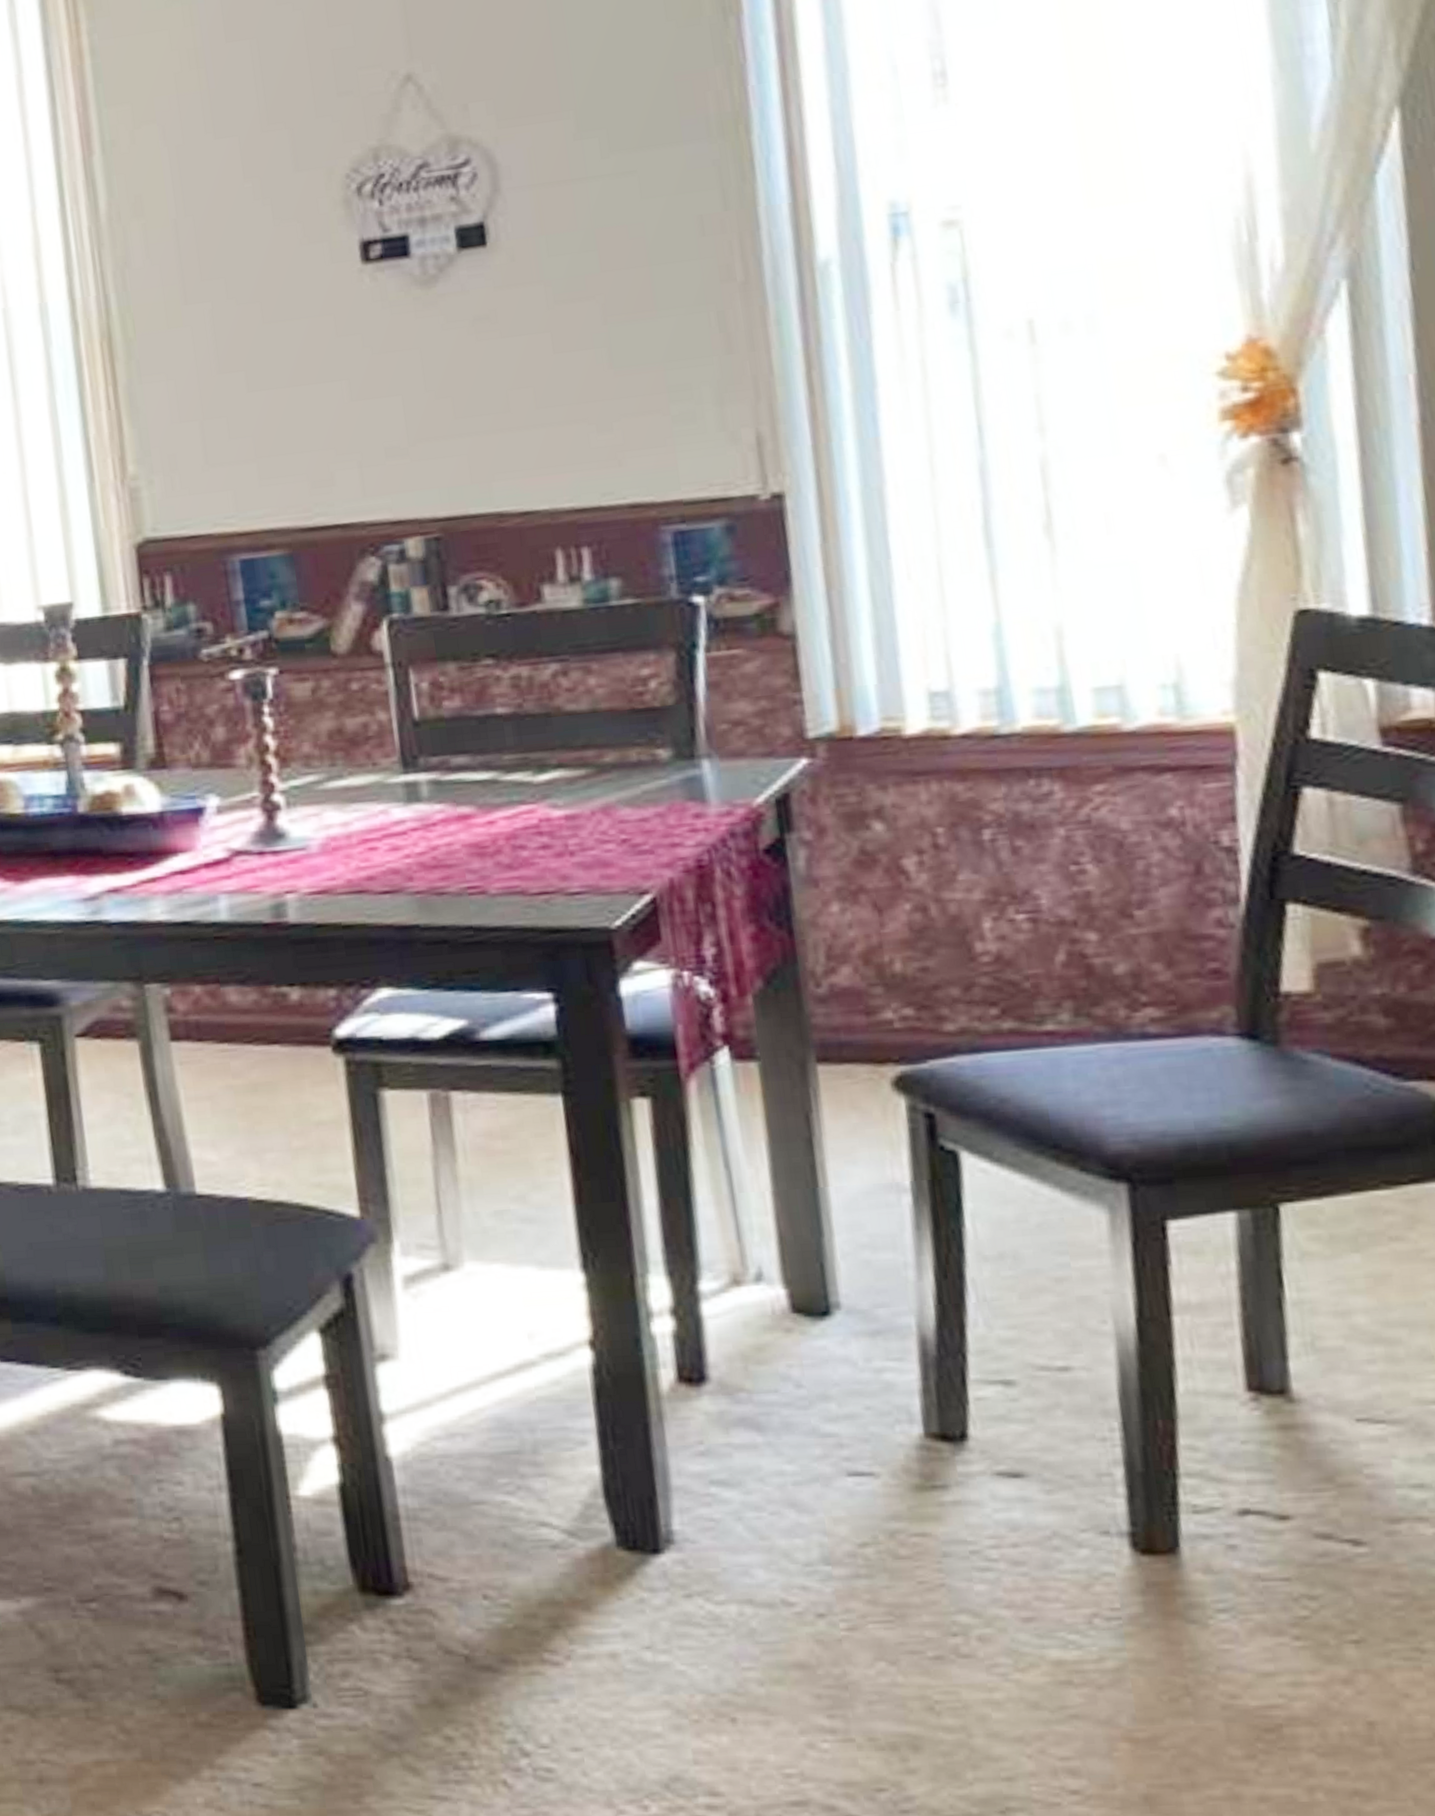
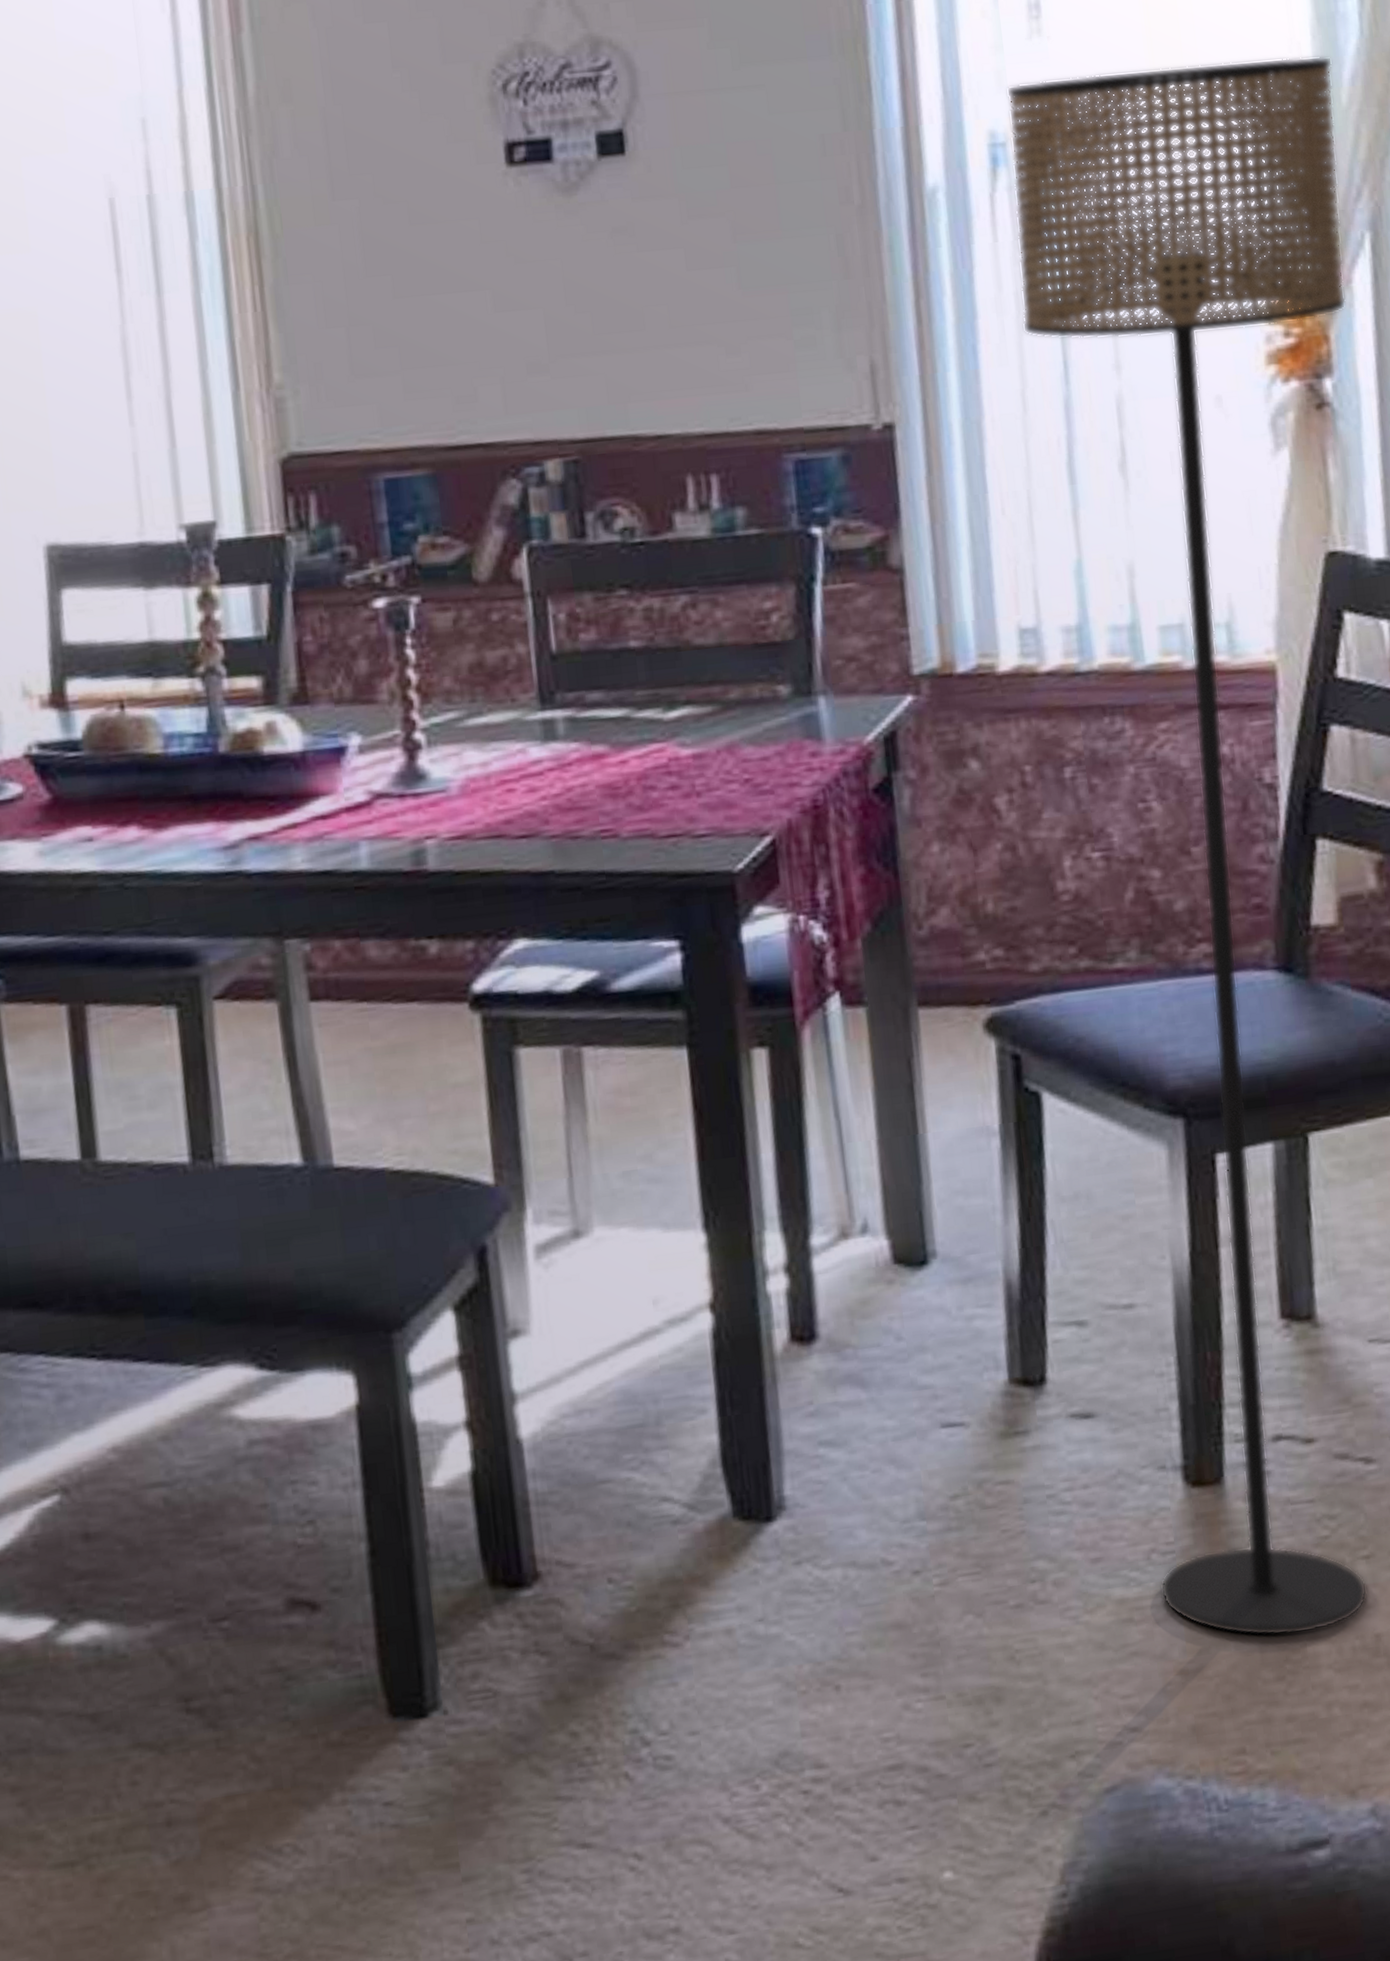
floor lamp: none [908,102,1358,1714] -> present [1006,55,1368,1637]

